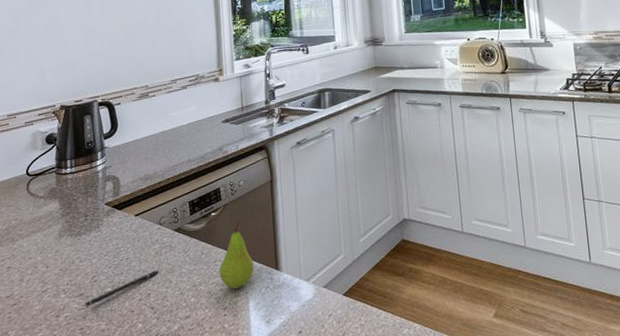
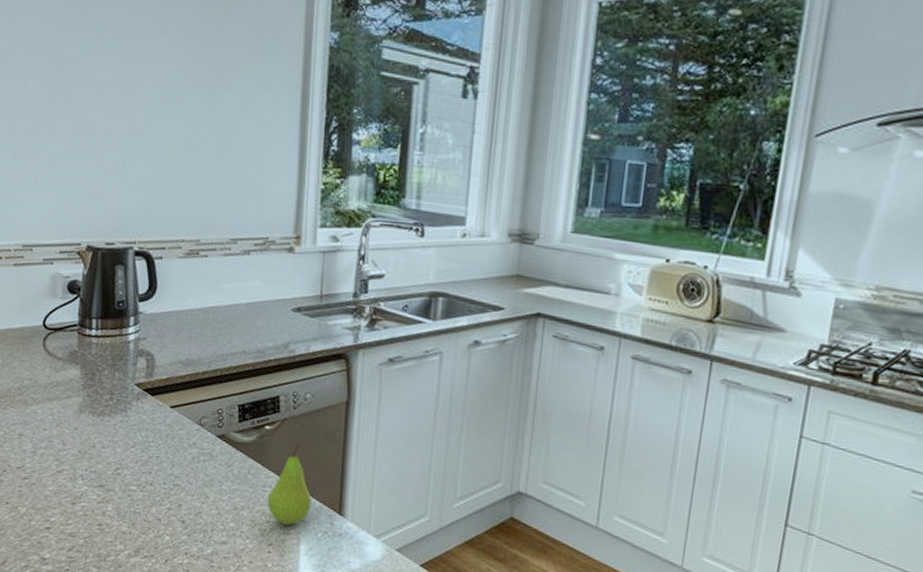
pen: present [85,270,160,307] -> none [105,478,196,502]

